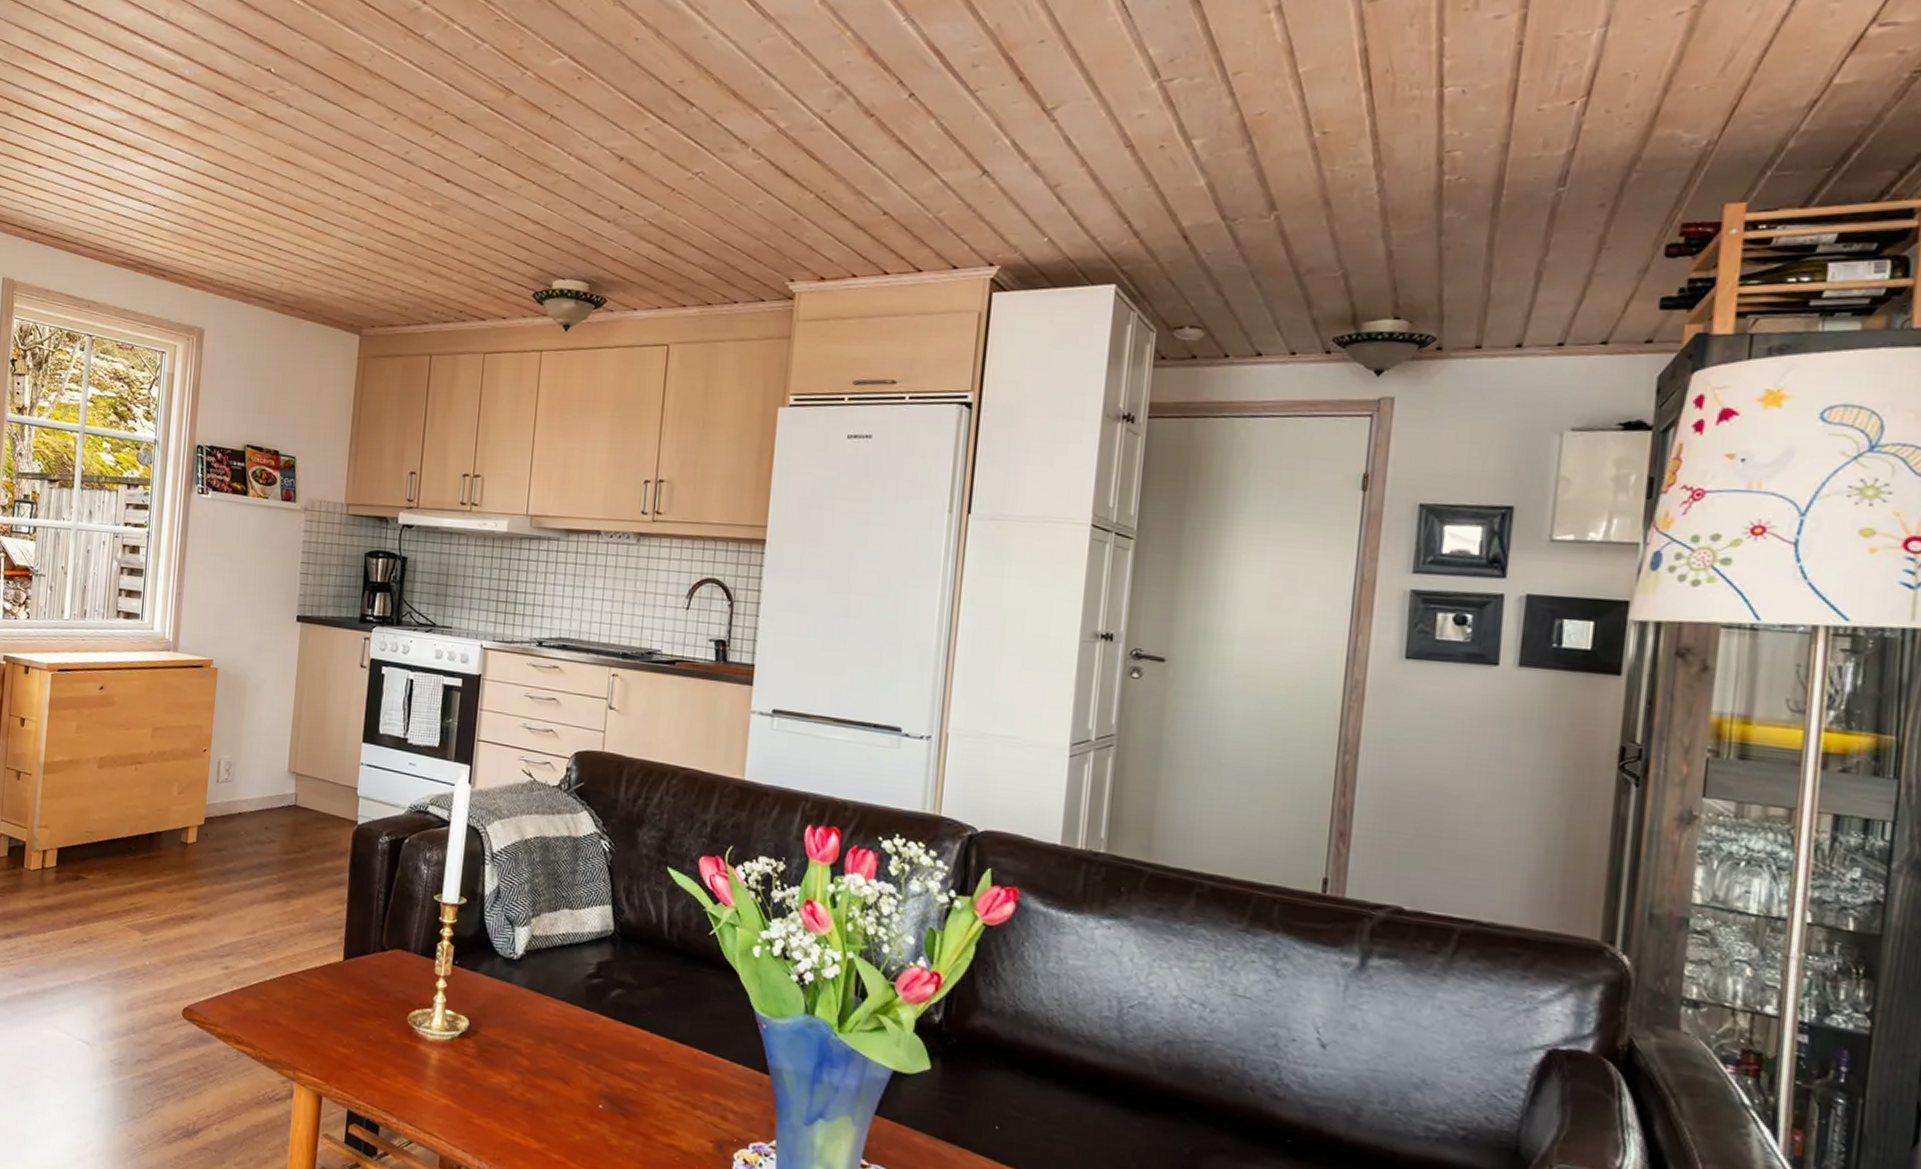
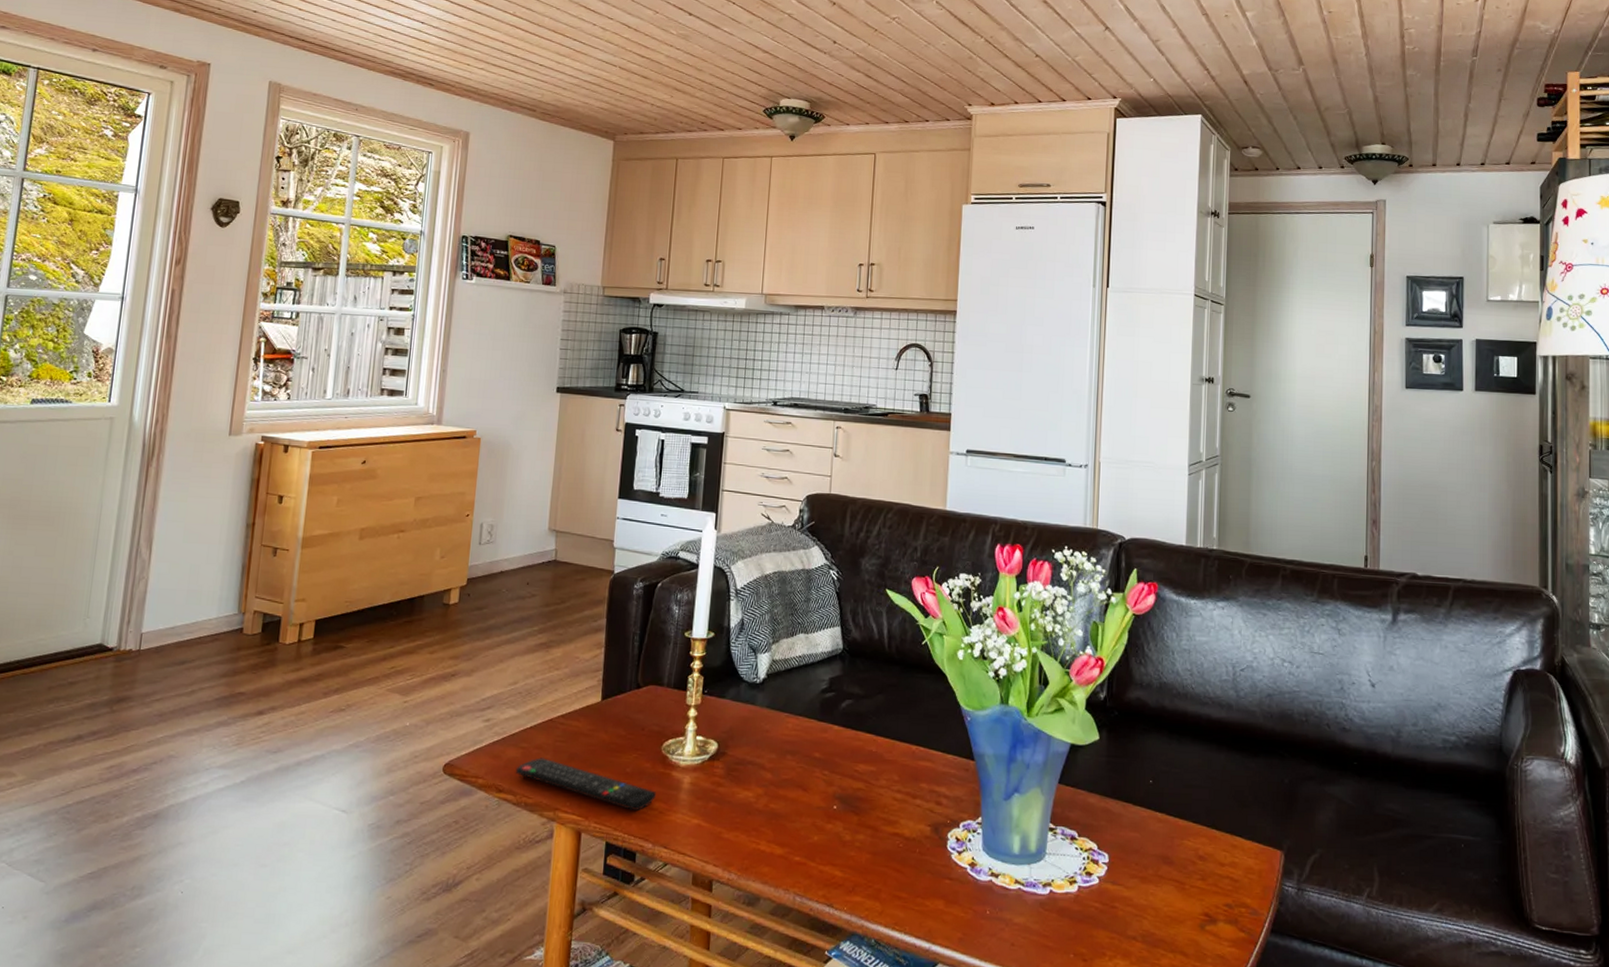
remote control: none [254,1013,401,1081] -> present [515,758,656,810]

